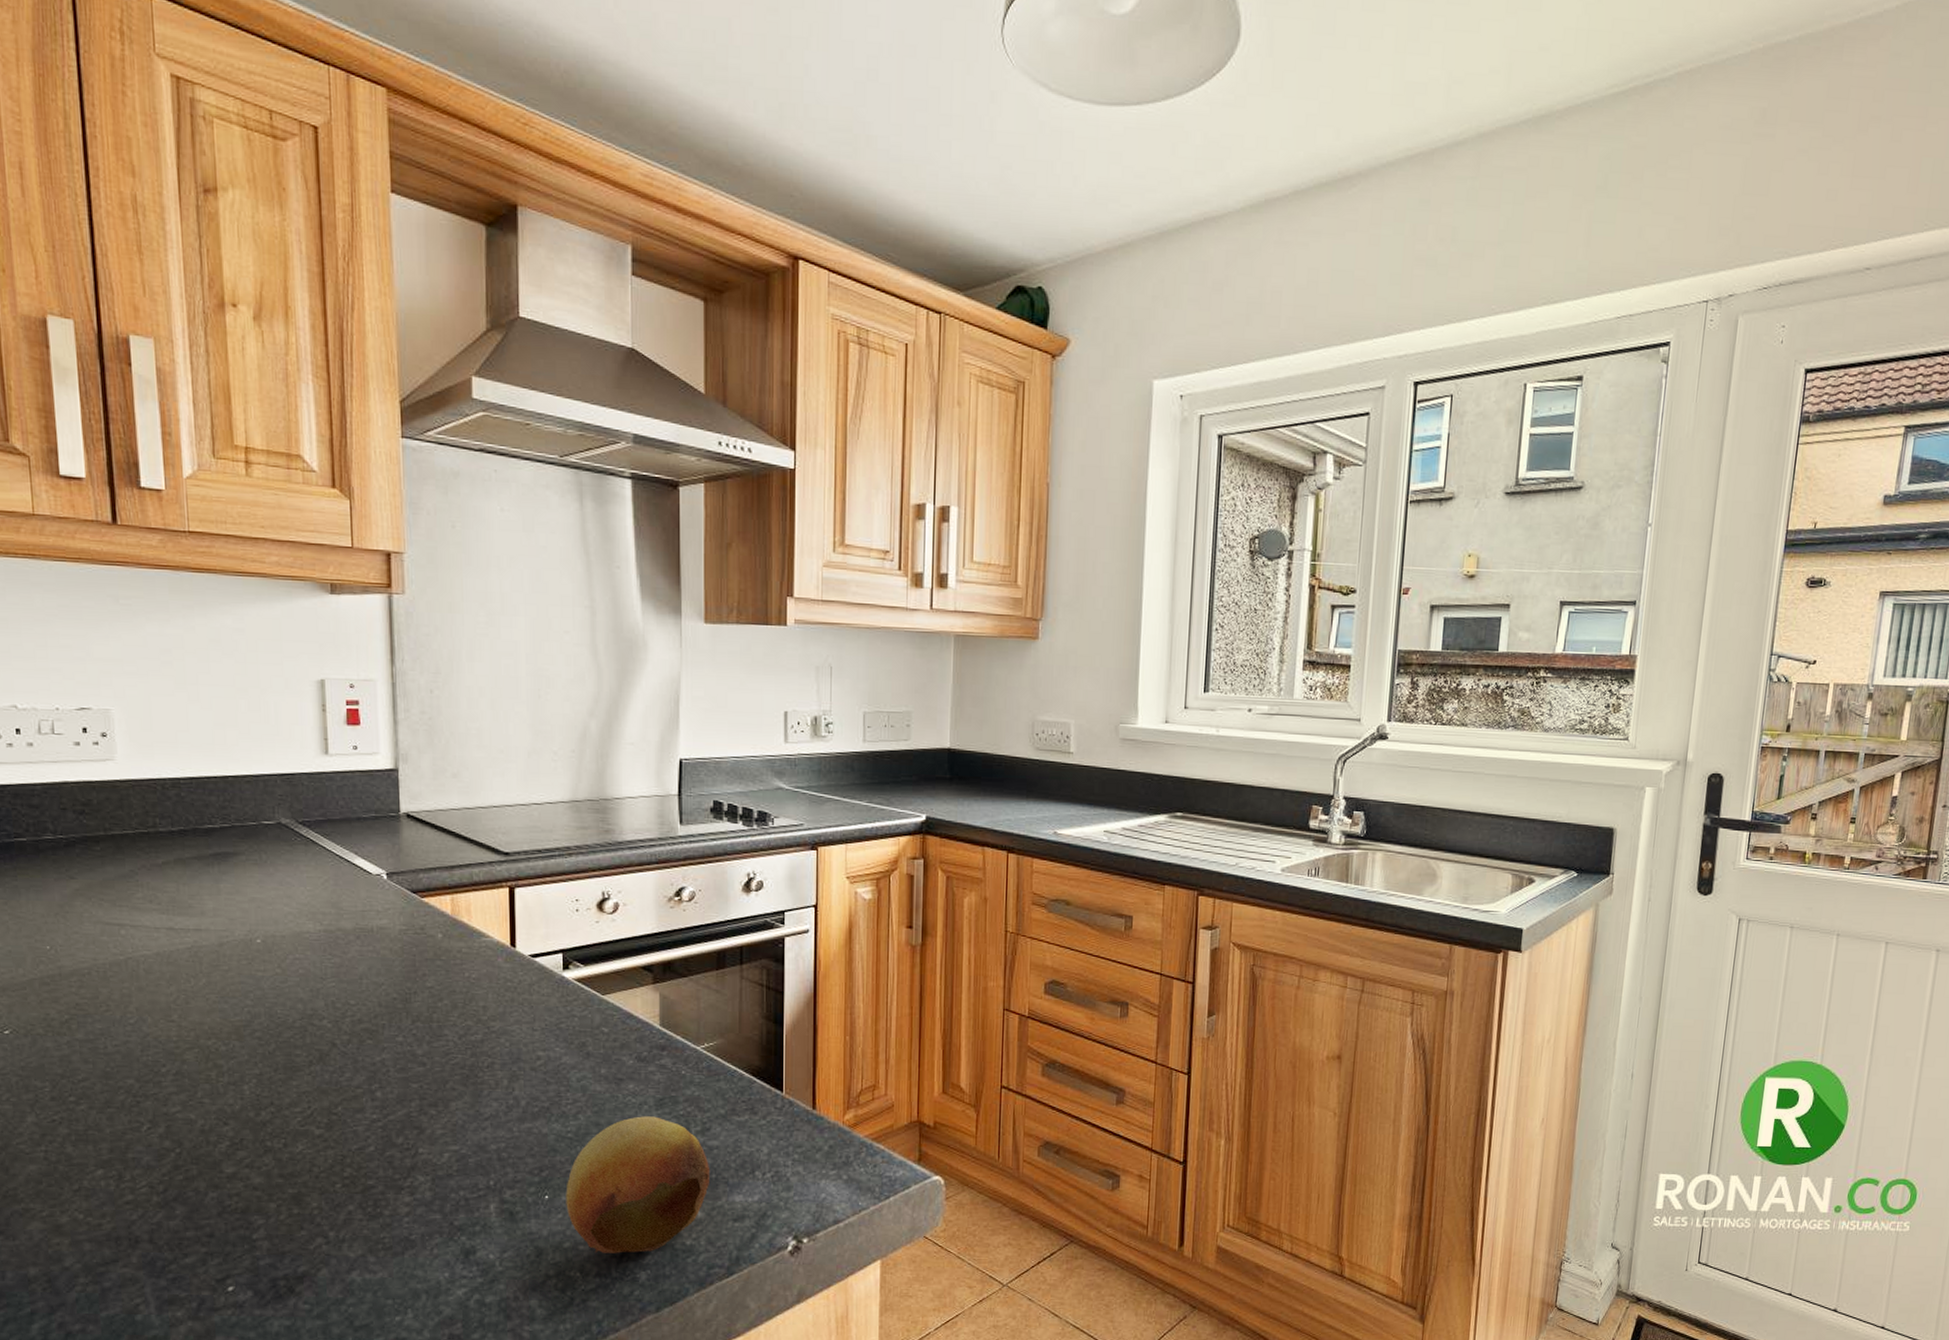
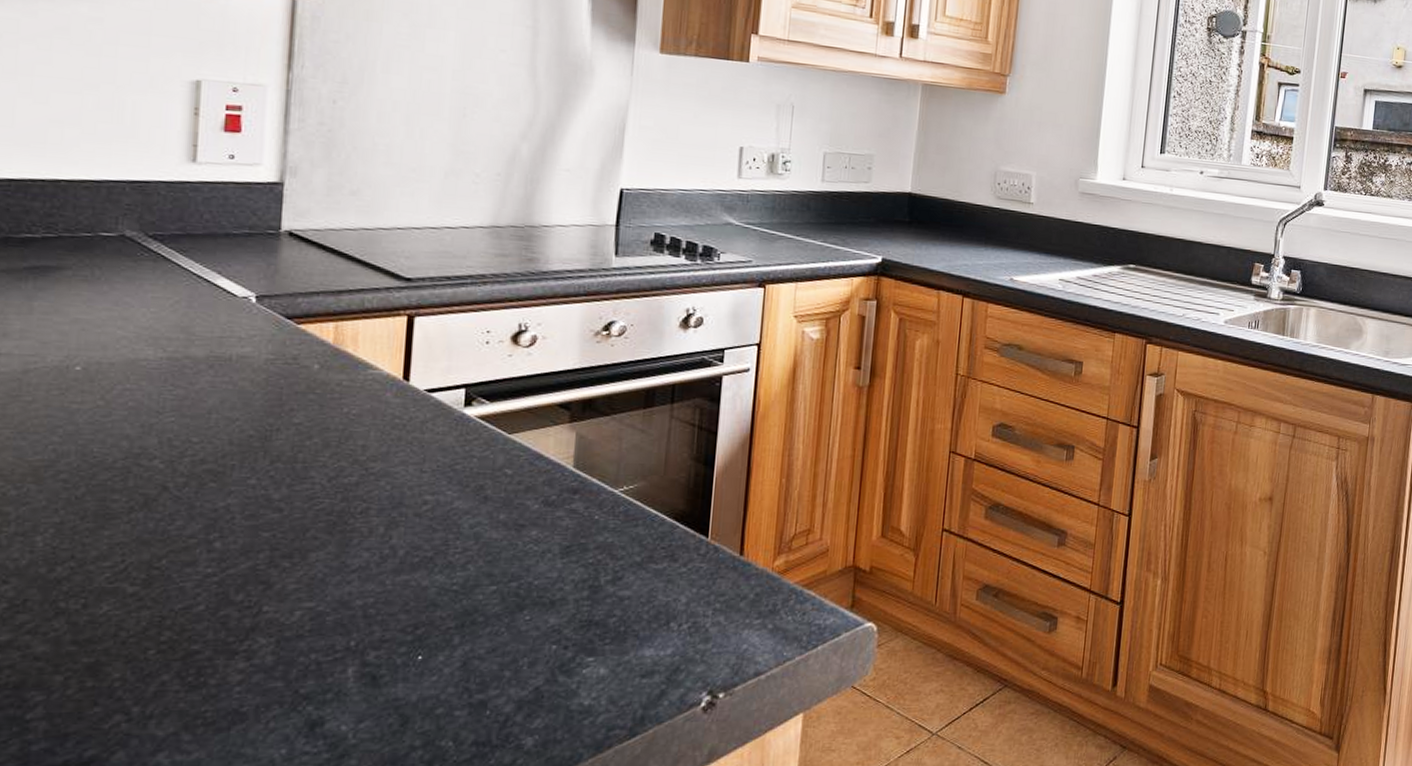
fruit: present [566,1116,711,1253] -> none [443,565,619,719]

